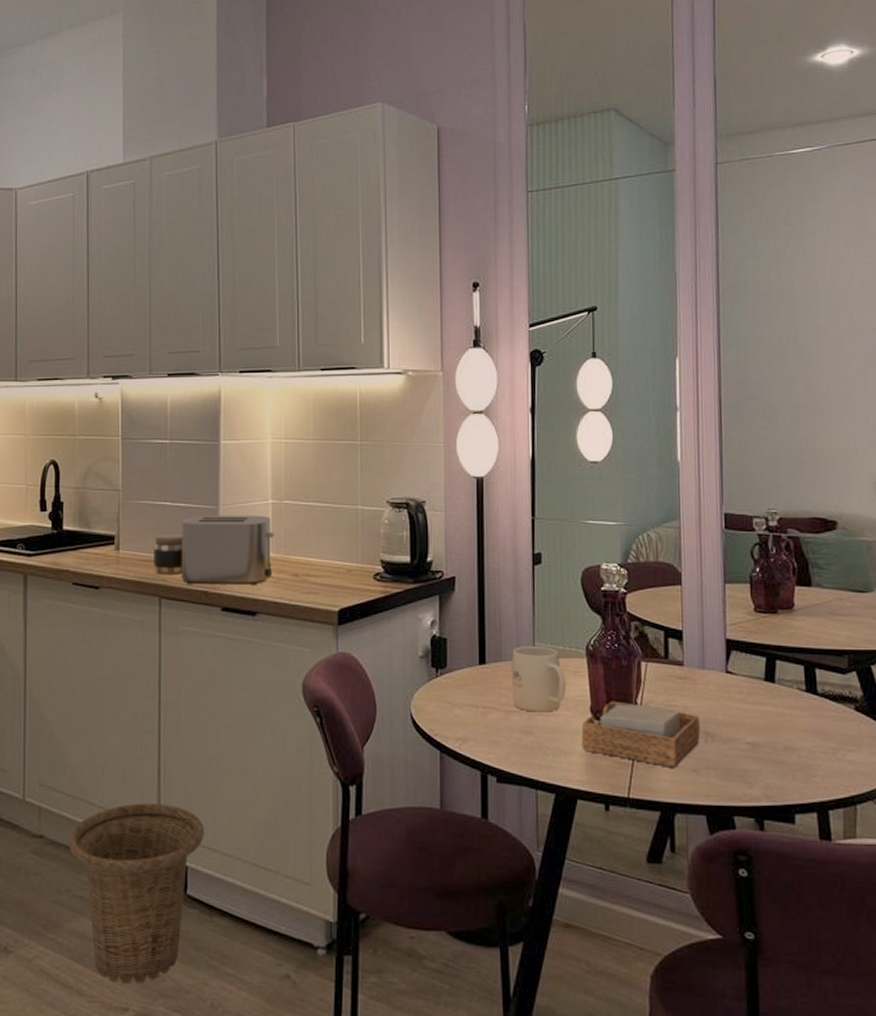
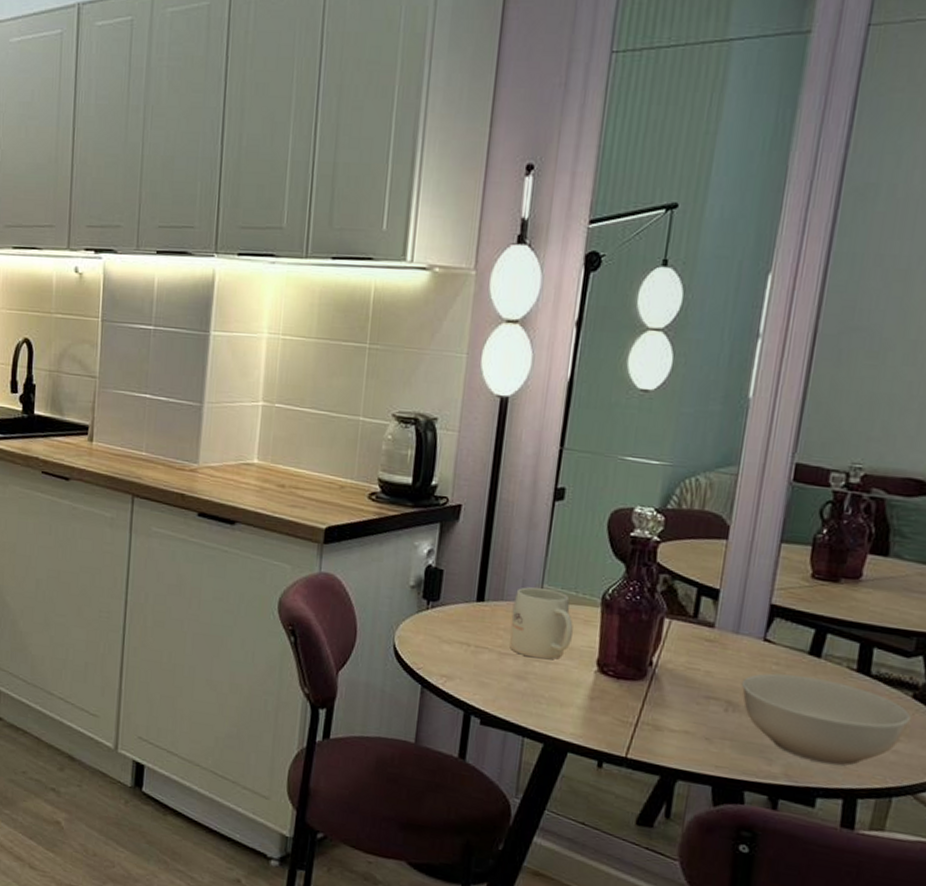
basket: present [69,803,204,984] -> none [27,699,164,866]
jar: present [153,533,183,574] -> none [128,428,162,473]
toaster: present [181,515,274,586] -> none [157,411,262,493]
napkin holder: present [581,701,700,768] -> none [581,655,723,733]
bowl: none [714,702,858,781] -> present [741,673,912,766]

